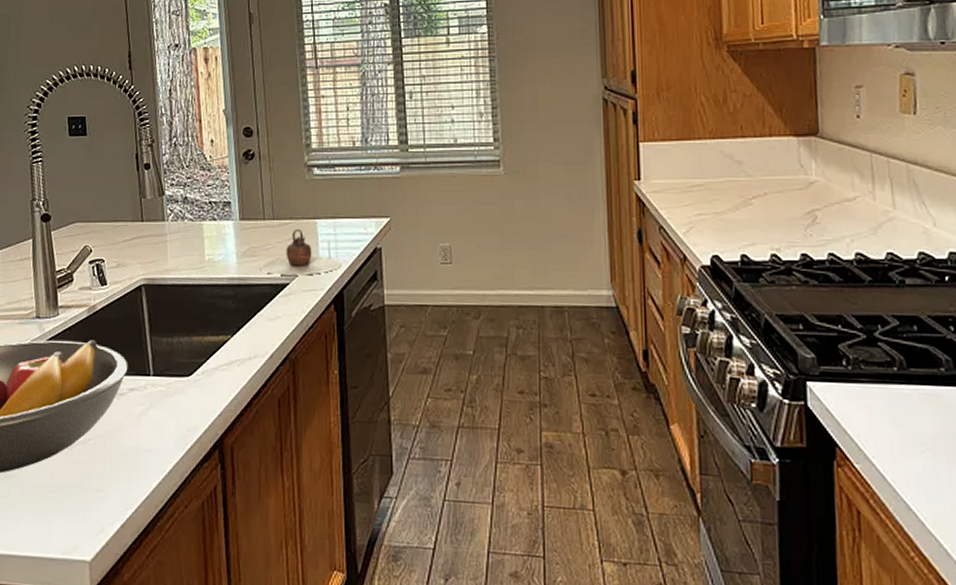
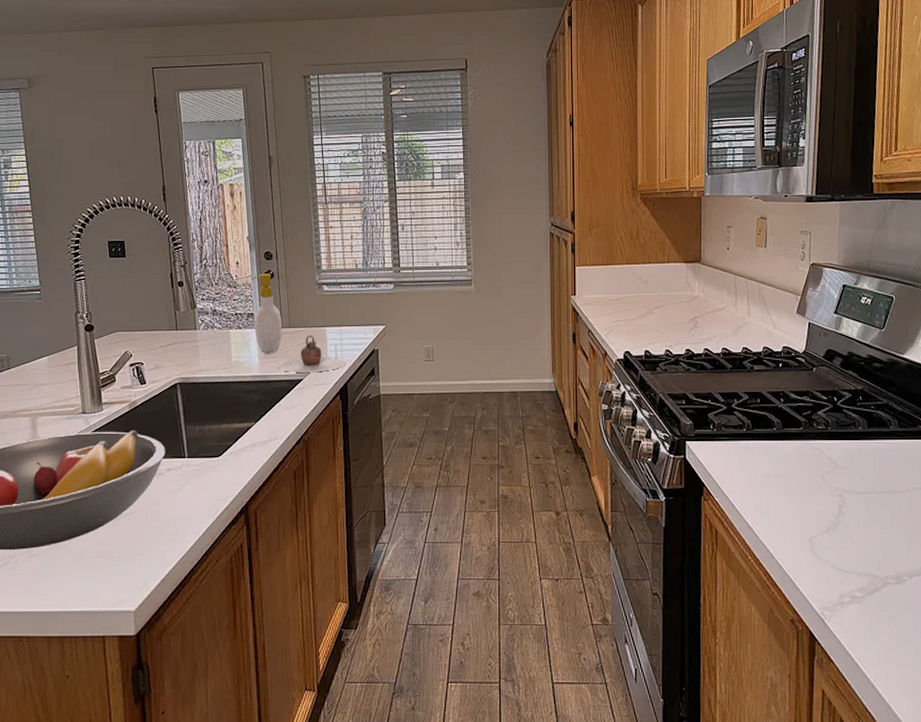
soap bottle: none [226,153,265,251] -> present [250,273,283,354]

